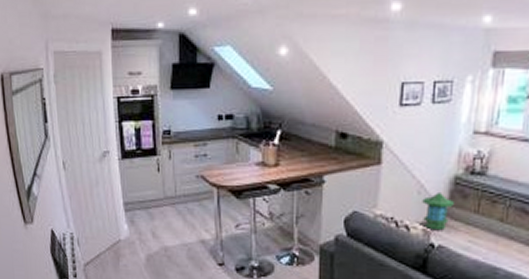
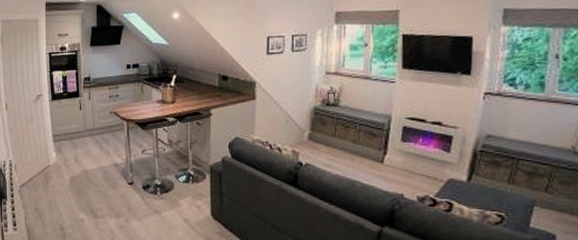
lantern: present [422,193,456,231] -> none [290,121,316,152]

